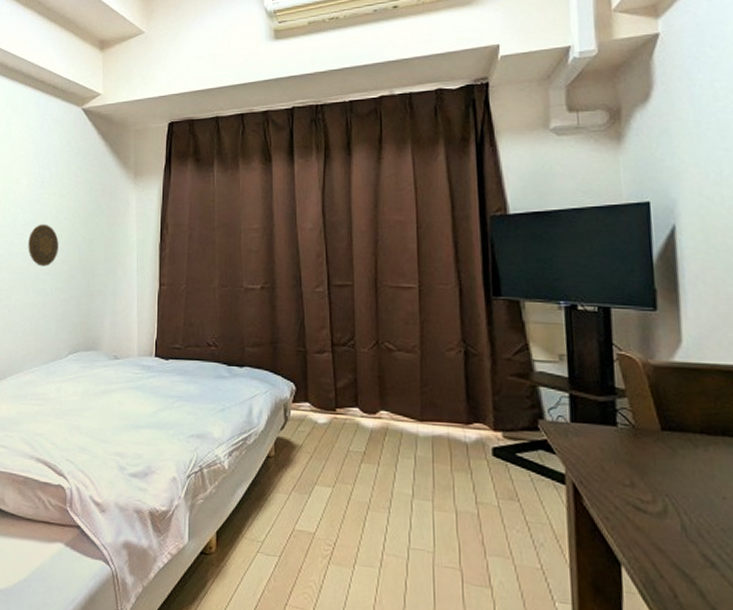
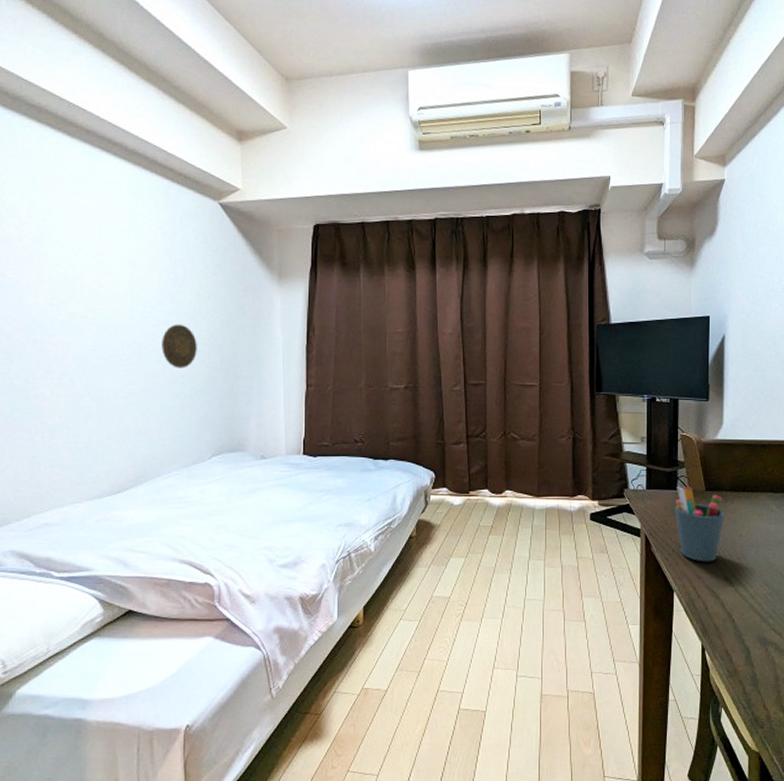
pen holder: none [614,422,695,530] -> present [675,487,725,562]

